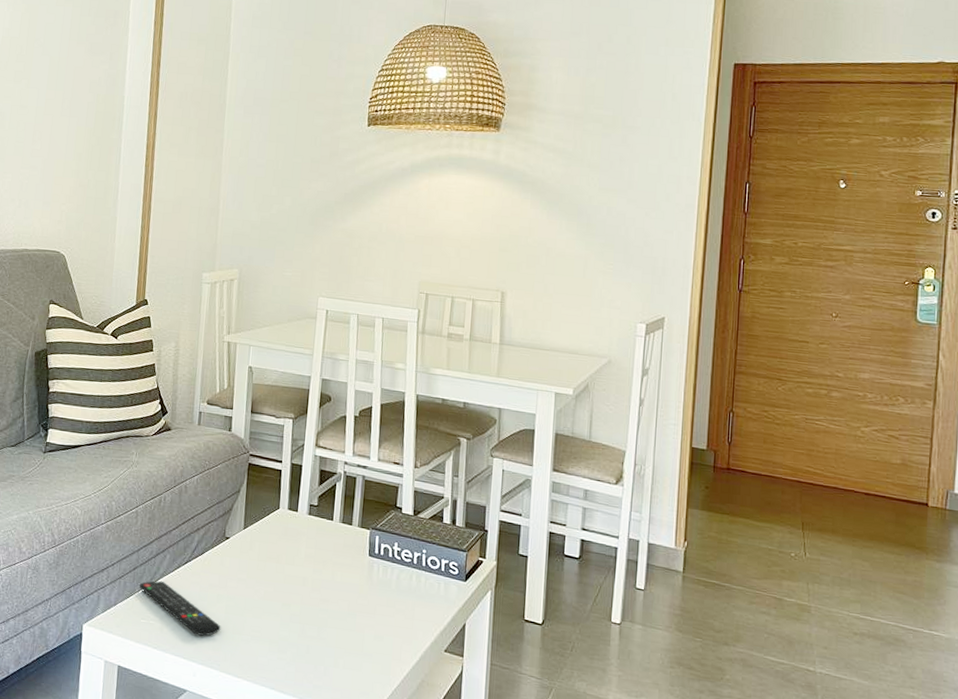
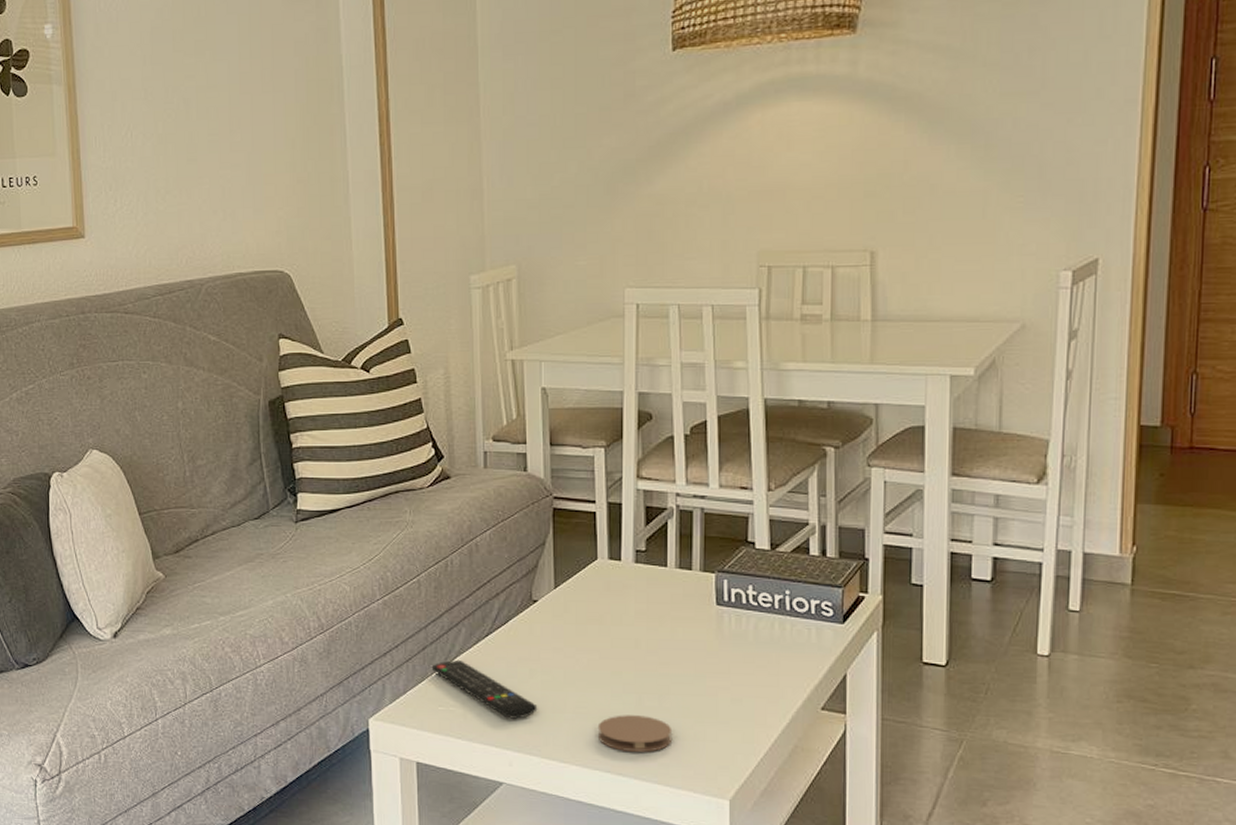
coaster: none [266,640,327,675] -> present [597,715,673,752]

